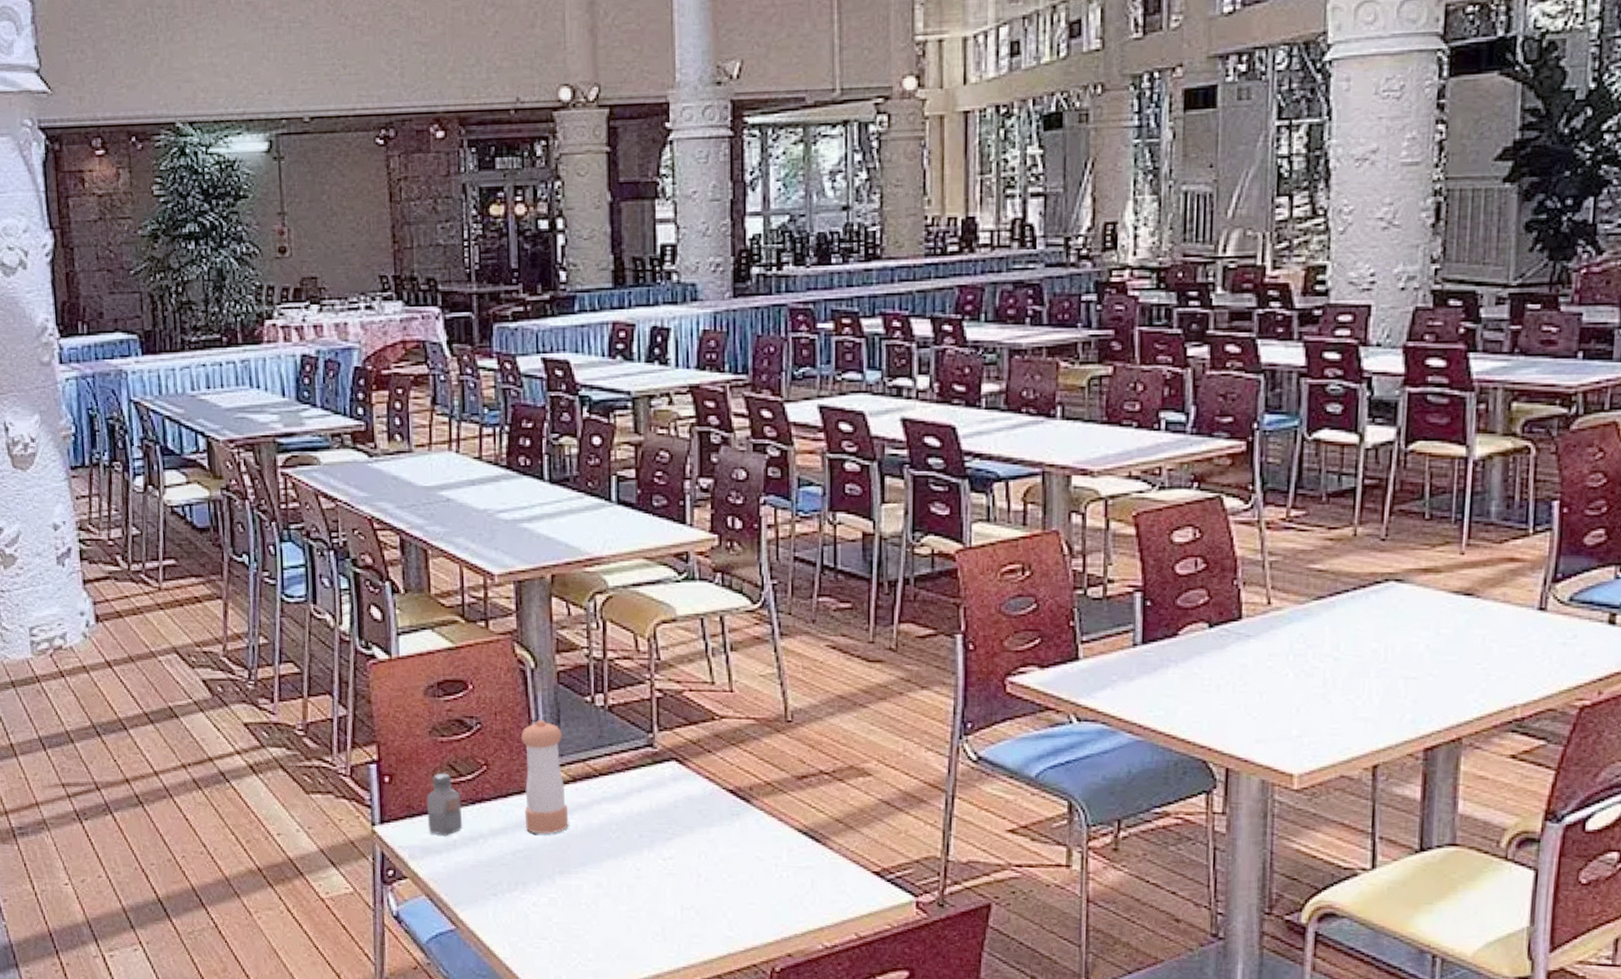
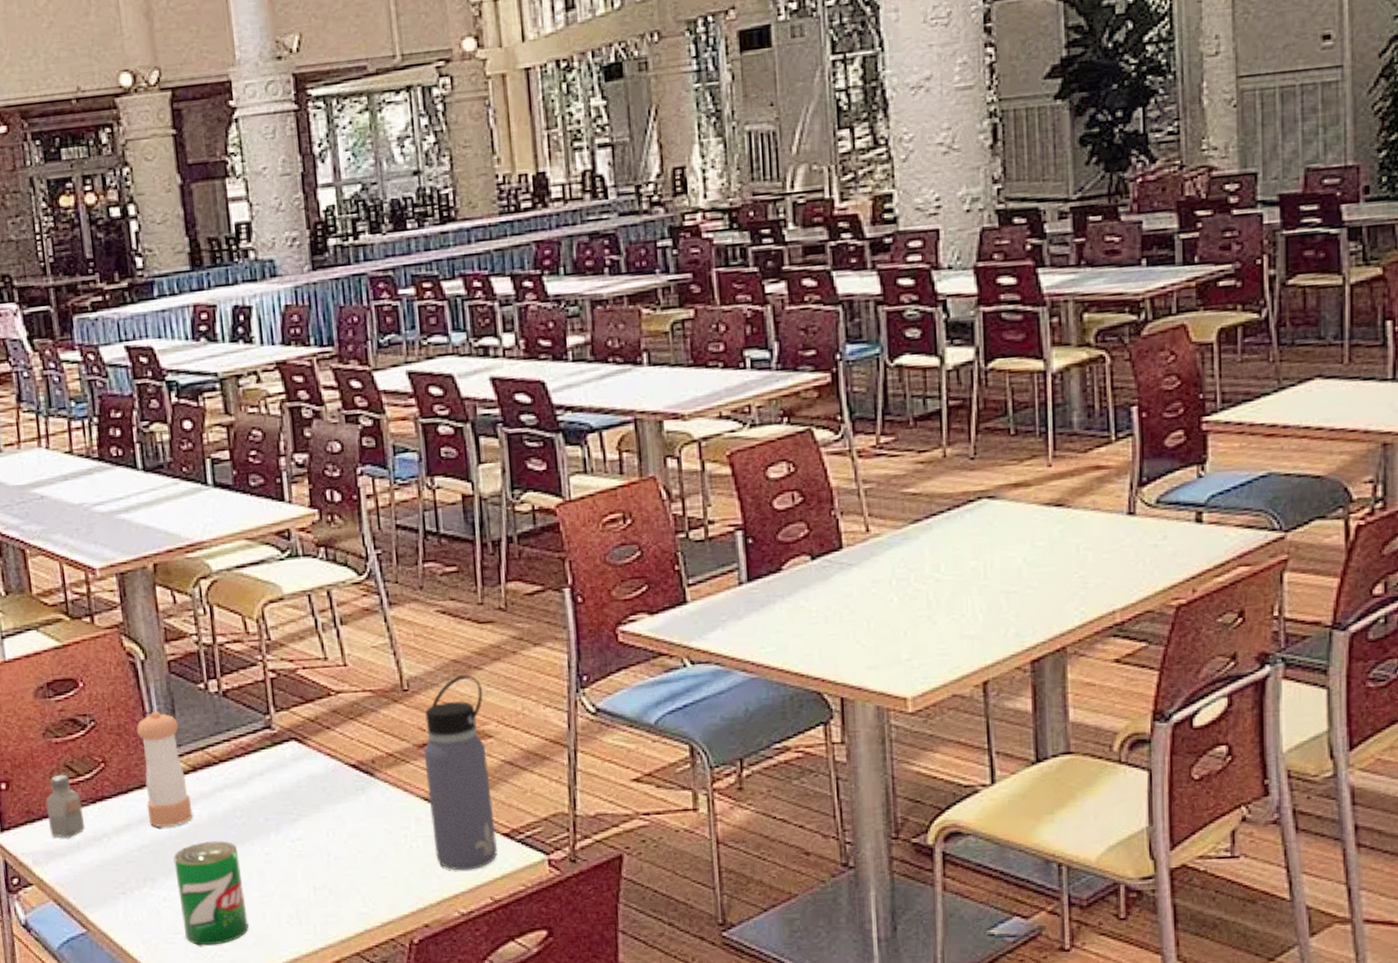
can: none [546,852,614,954] -> present [173,841,249,946]
water bottle: none [801,711,867,905] -> present [423,674,498,871]

